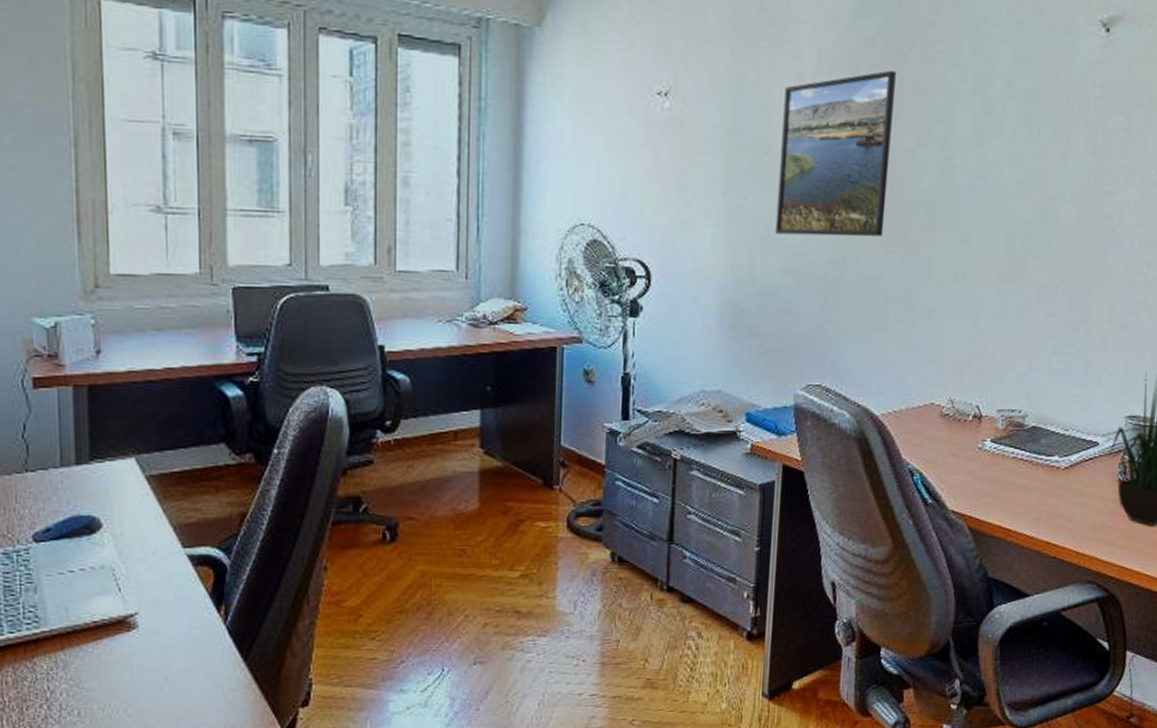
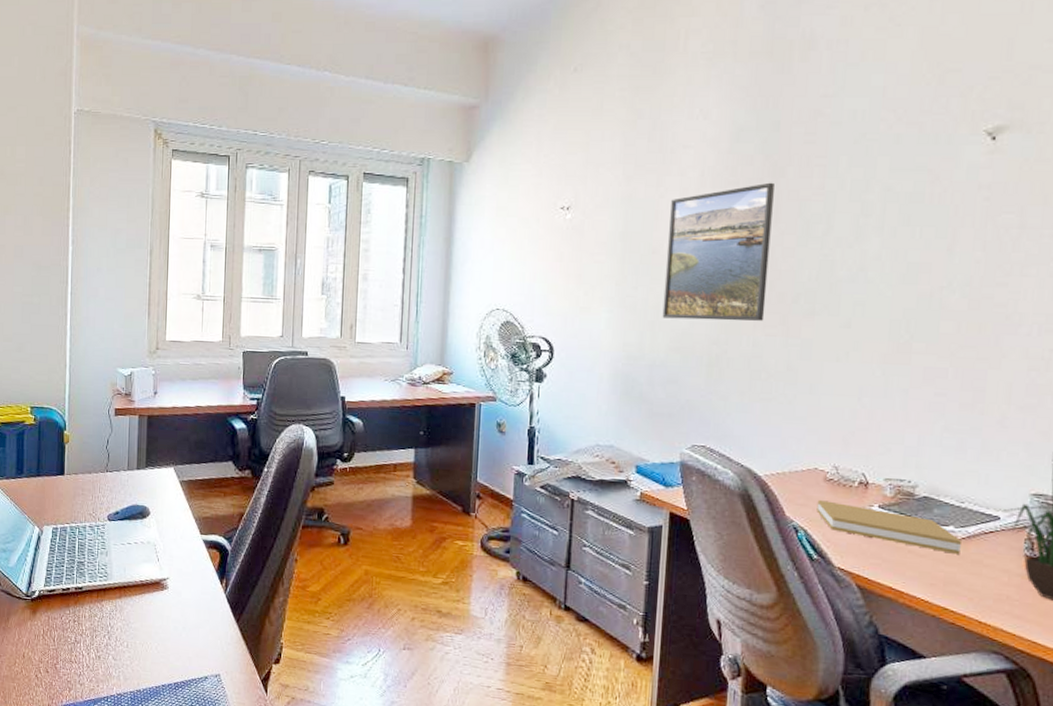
book: none [932,438,1064,485] -> present [816,500,961,554]

